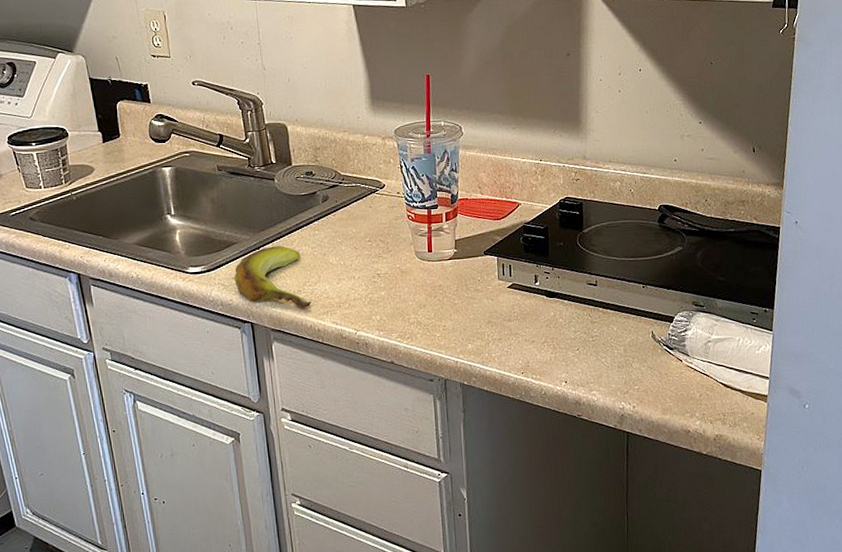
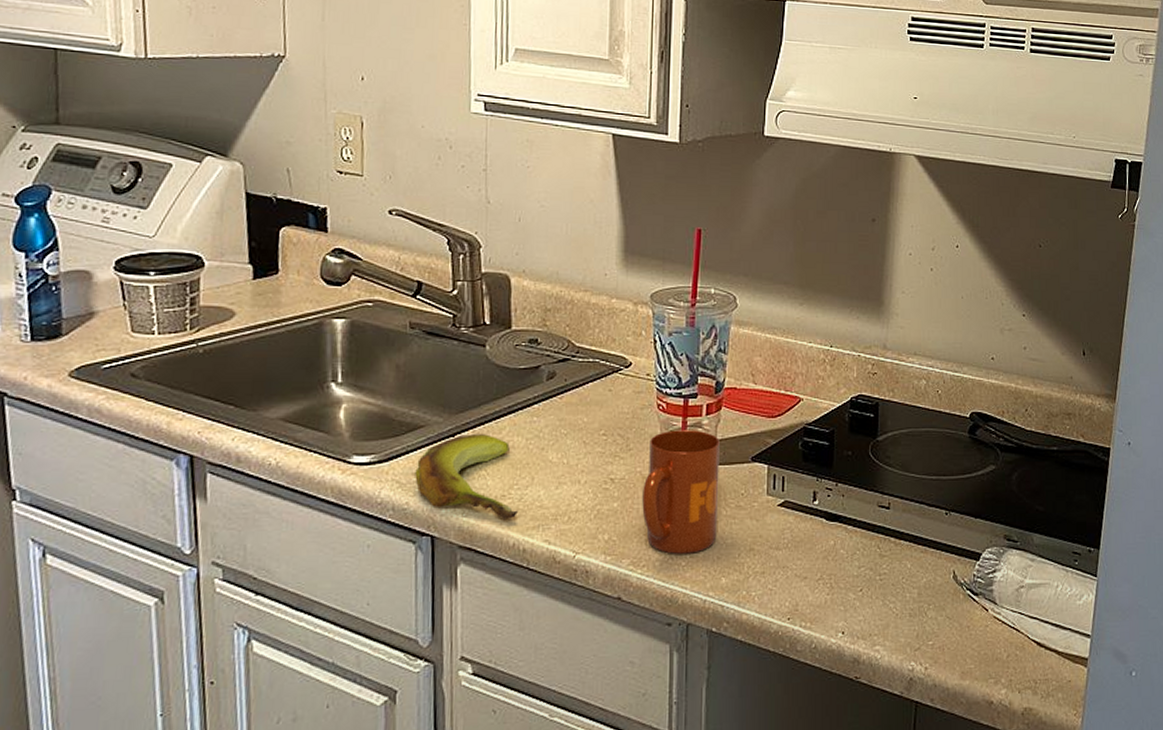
mug: none [402,233,462,328] -> present [642,430,720,554]

